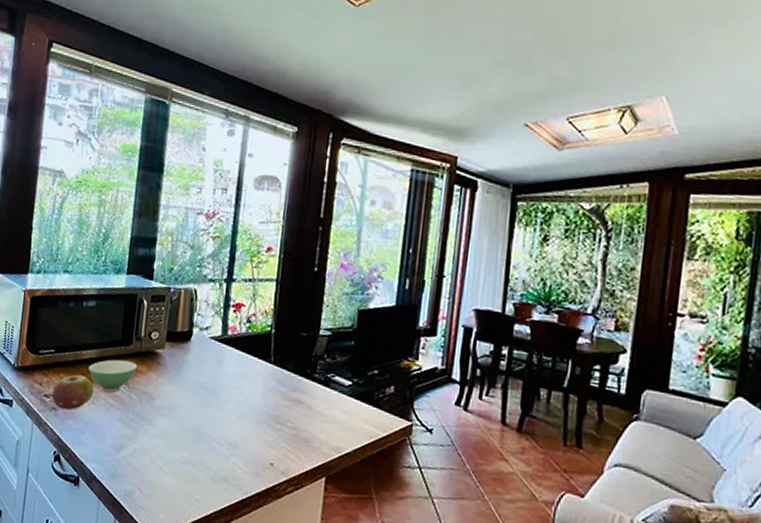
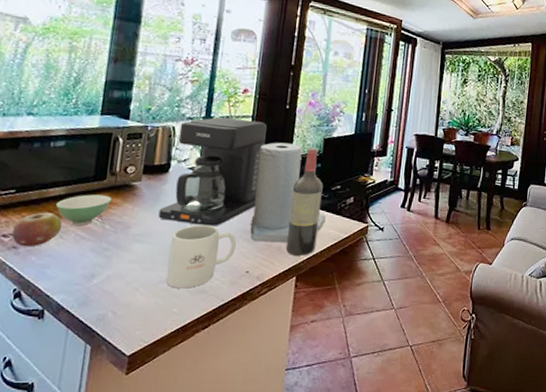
coffee maker: none [181,280,293,407] -> present [158,117,267,226]
mug: none [188,402,260,475] -> present [166,224,236,289]
paper towel: none [274,311,361,434] -> present [250,142,326,242]
wine bottle: none [313,320,357,453] -> present [285,147,323,256]

